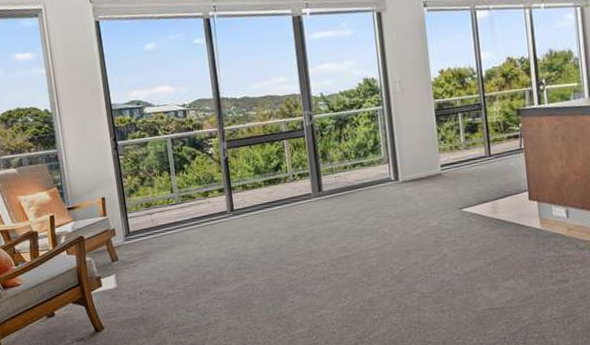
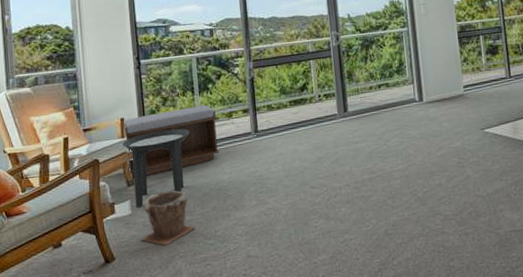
bench: none [105,184,197,251] -> present [124,104,219,175]
side table: none [105,208,168,282] -> present [122,129,190,208]
plant pot: none [127,266,177,317] -> present [141,190,195,246]

